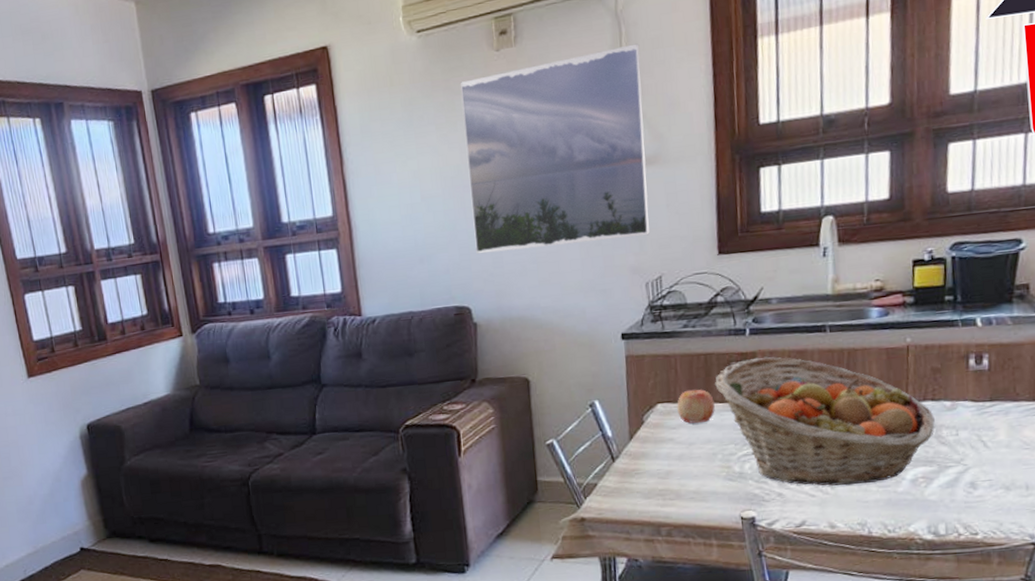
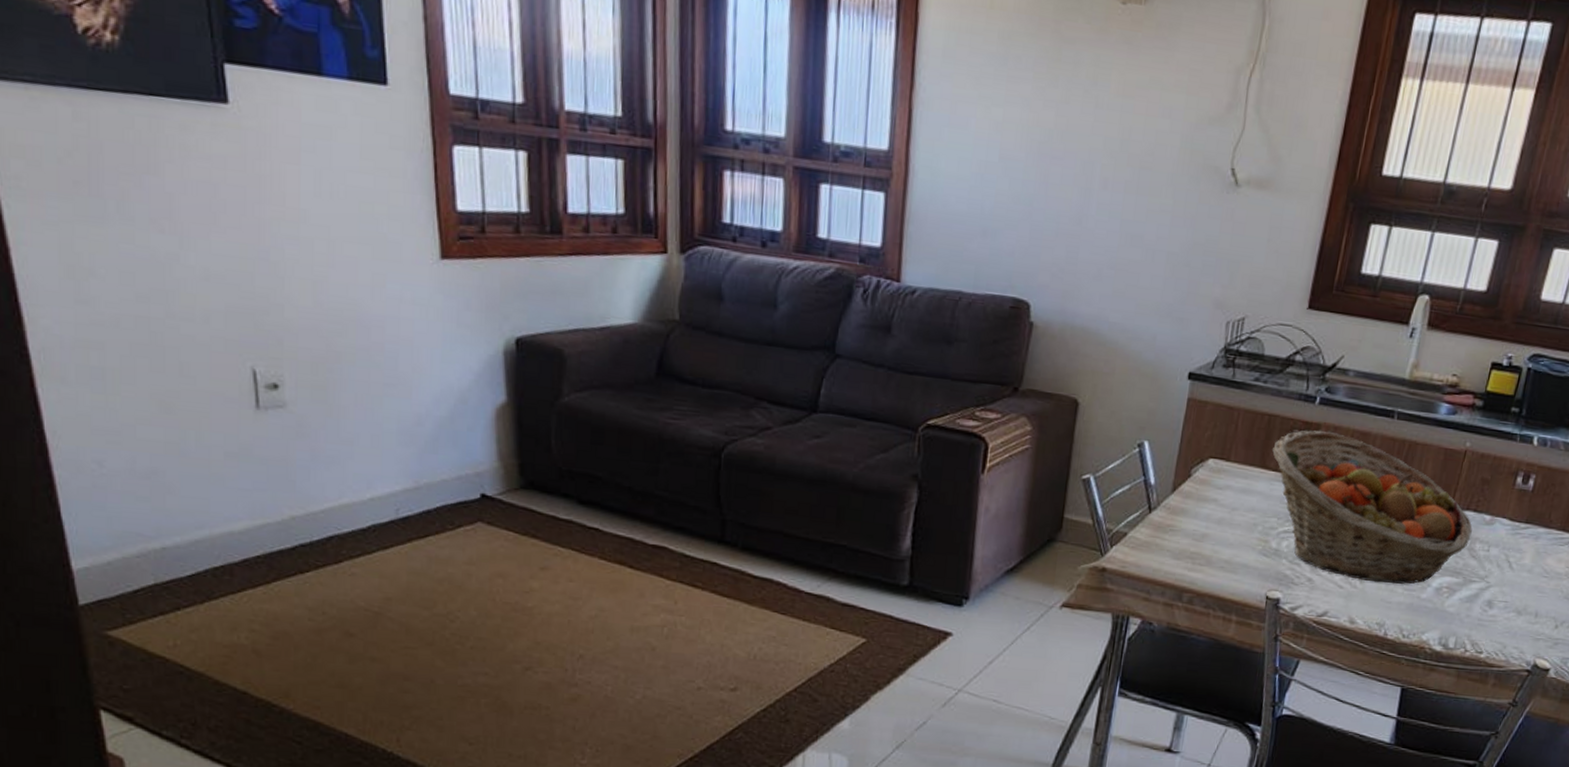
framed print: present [460,43,650,255] -> none [1049,28,1280,269]
apple: present [677,389,715,424] -> none [1228,450,1268,489]

